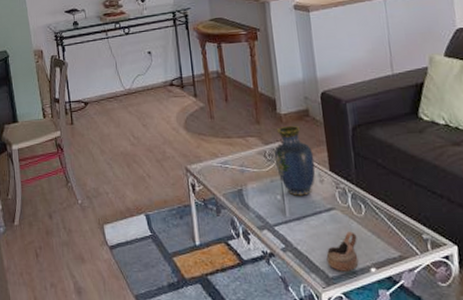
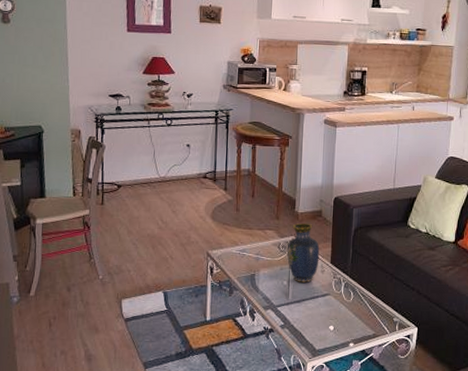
cup: present [326,231,359,272] -> none [316,313,343,346]

